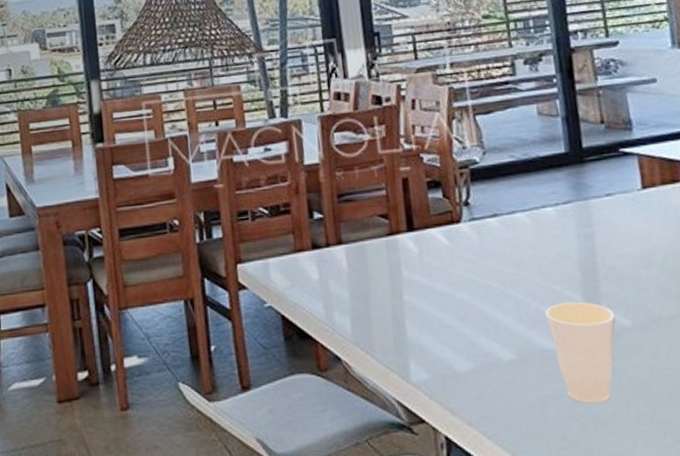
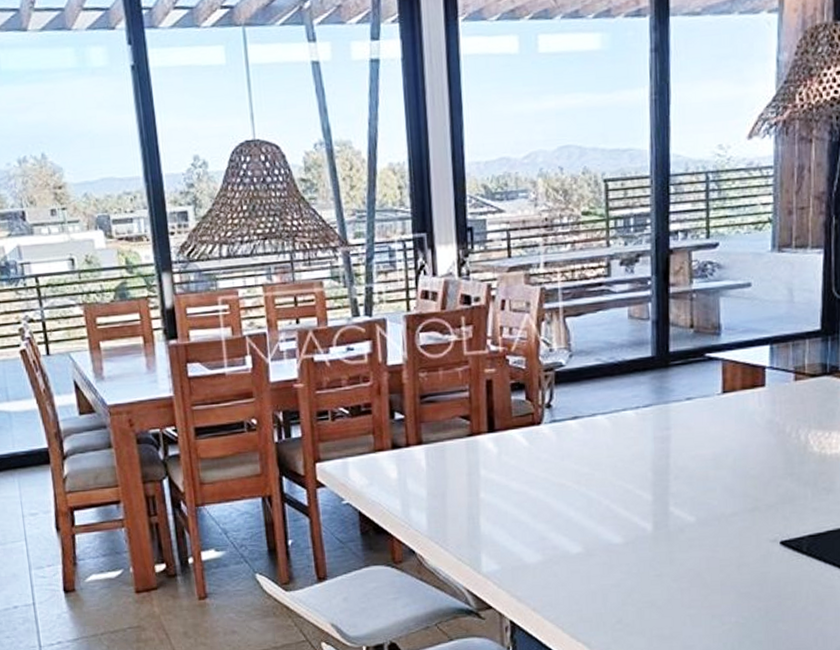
cup: present [544,301,616,404] -> none [614,499,681,592]

